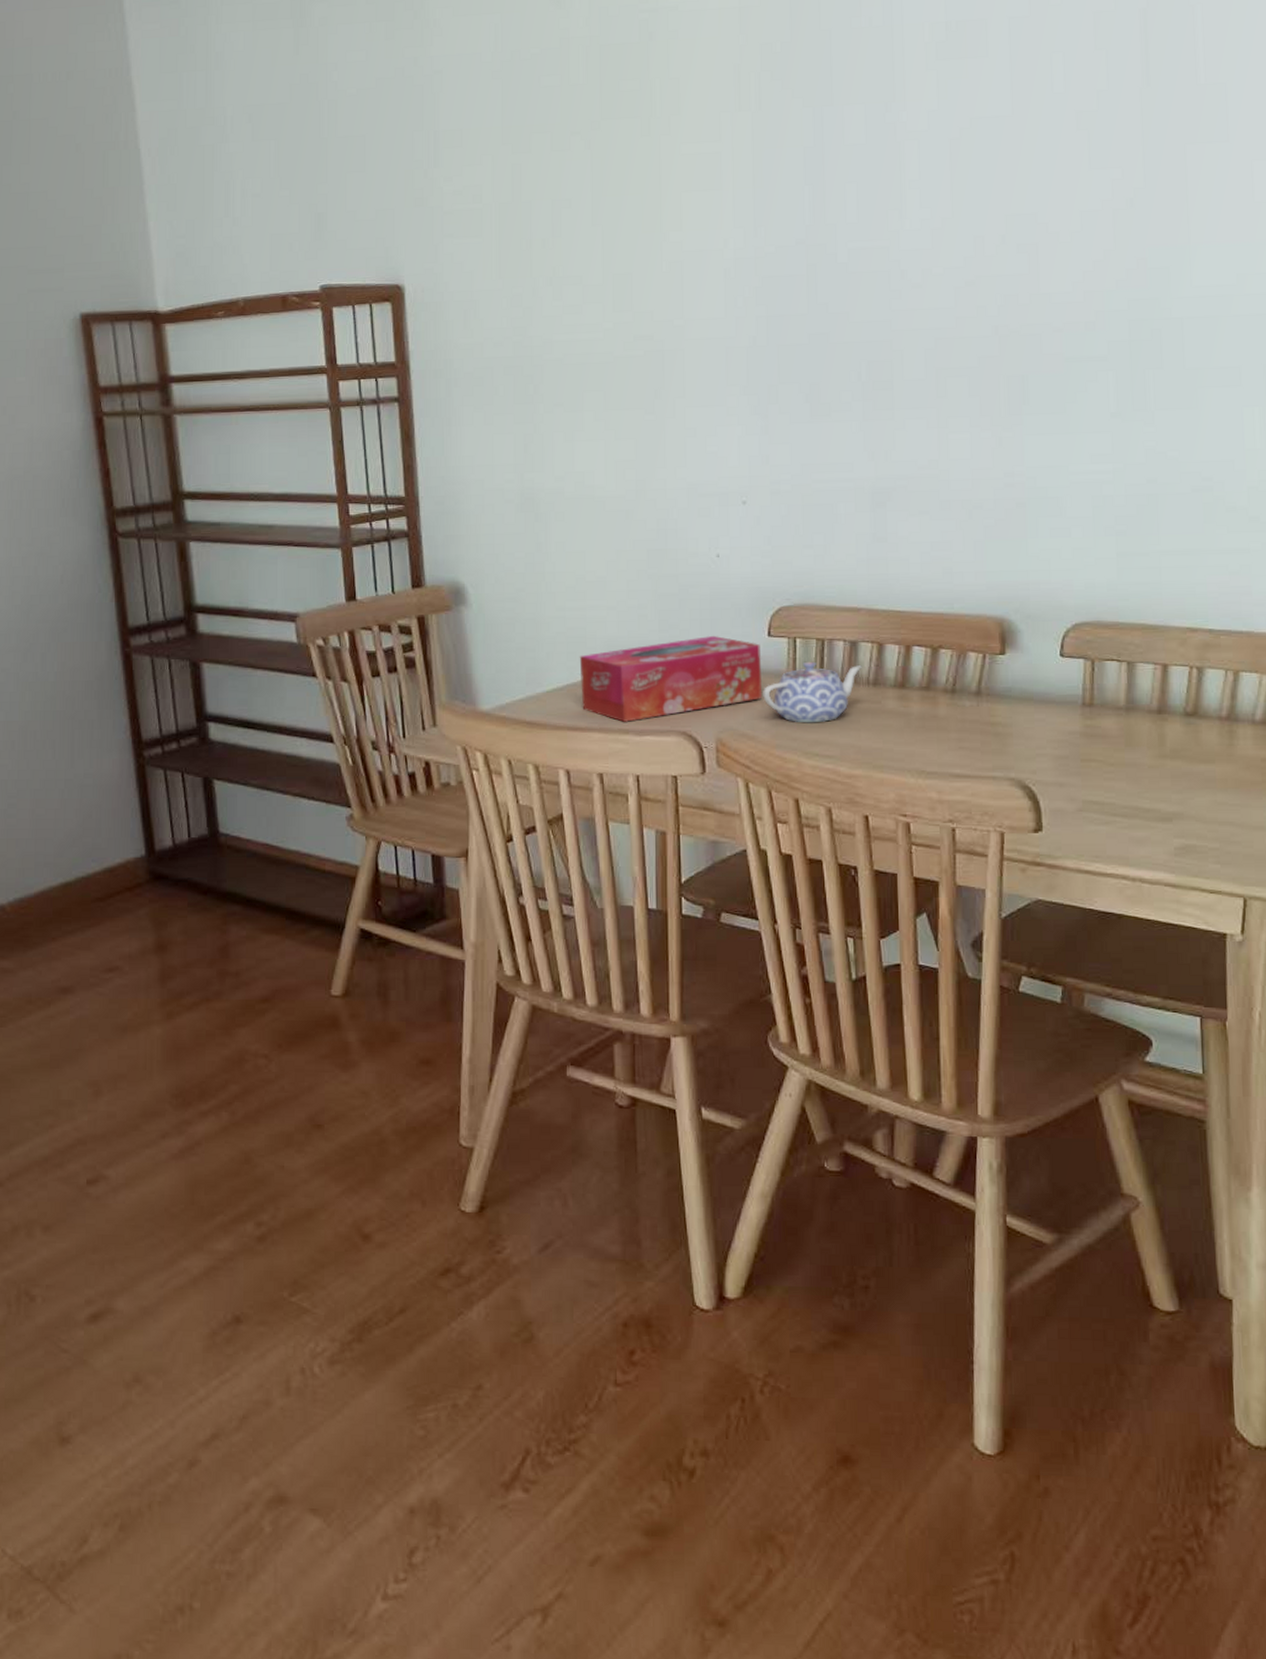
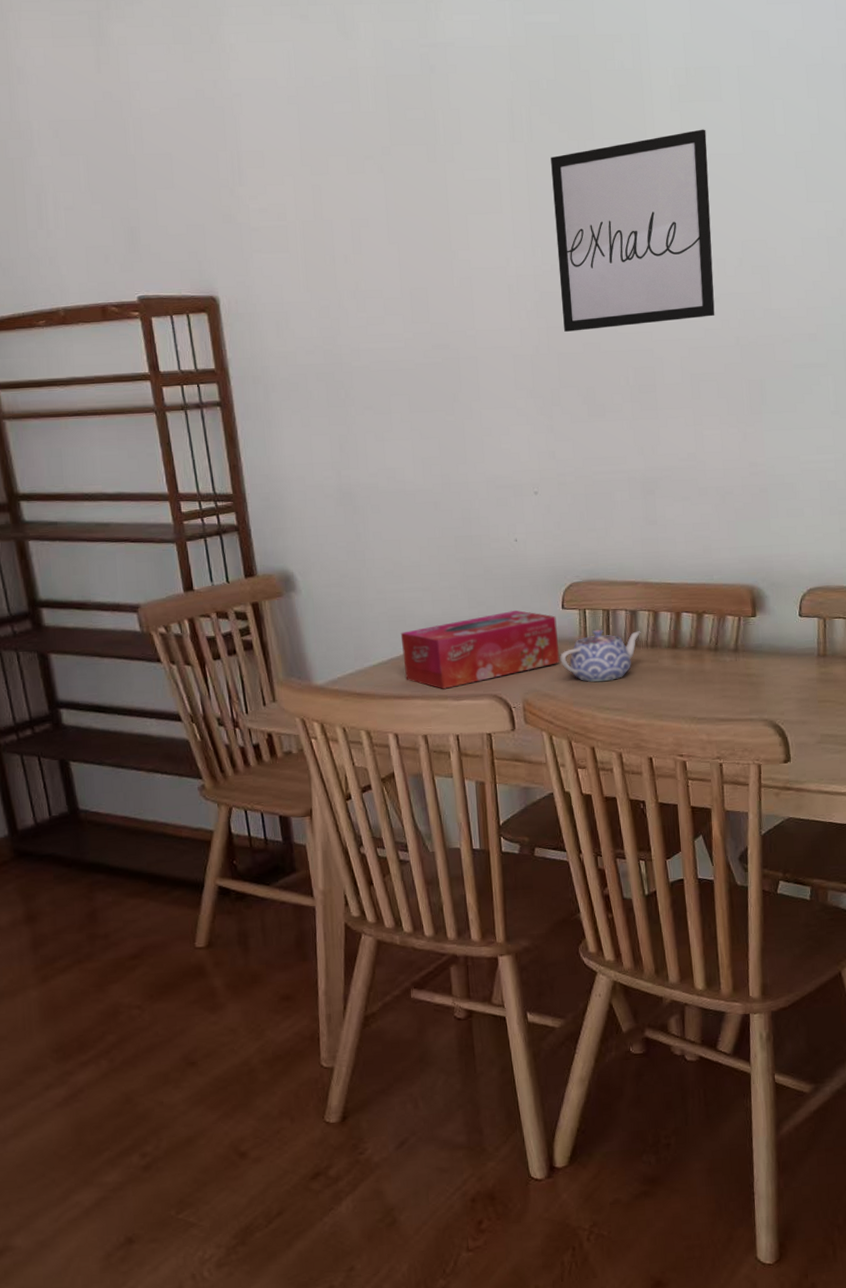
wall art: none [781,89,969,321] -> present [551,129,715,332]

